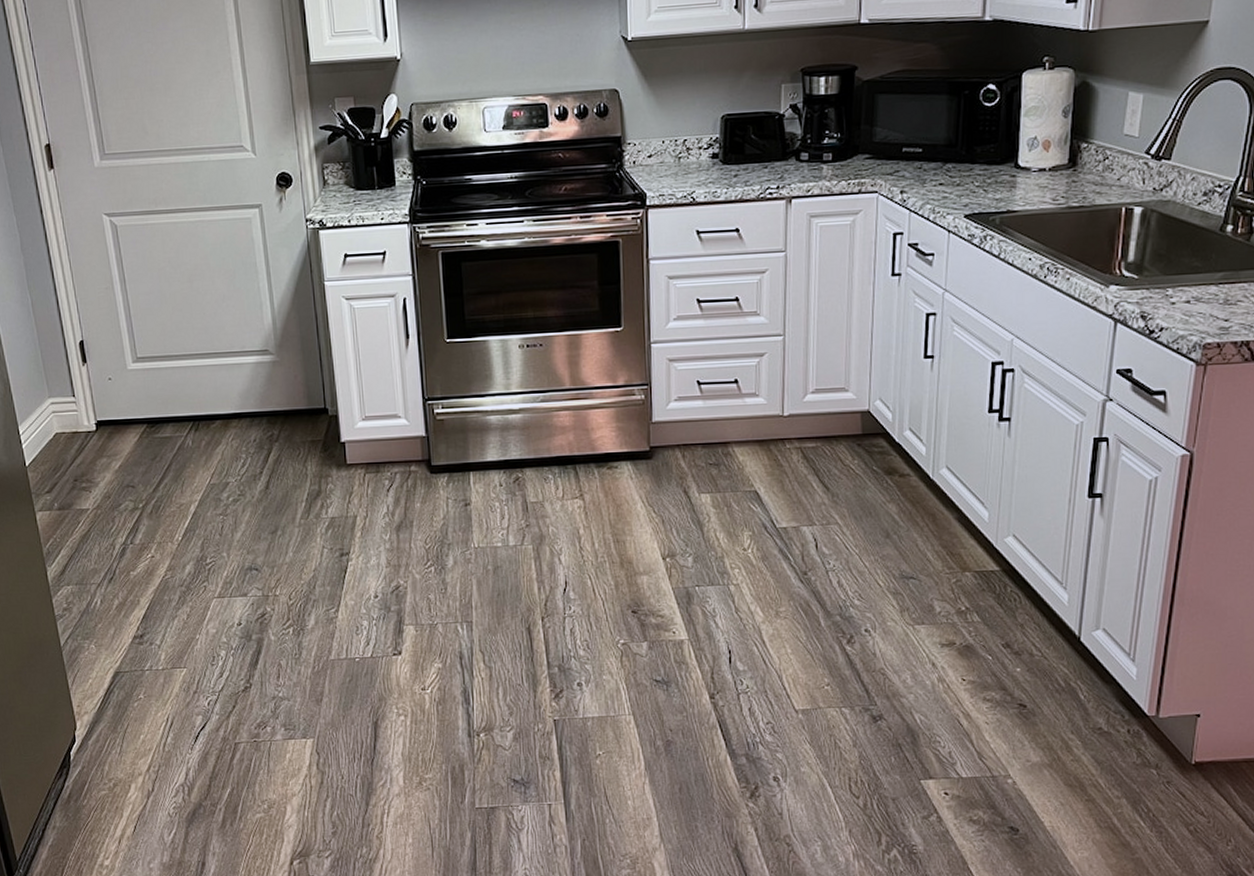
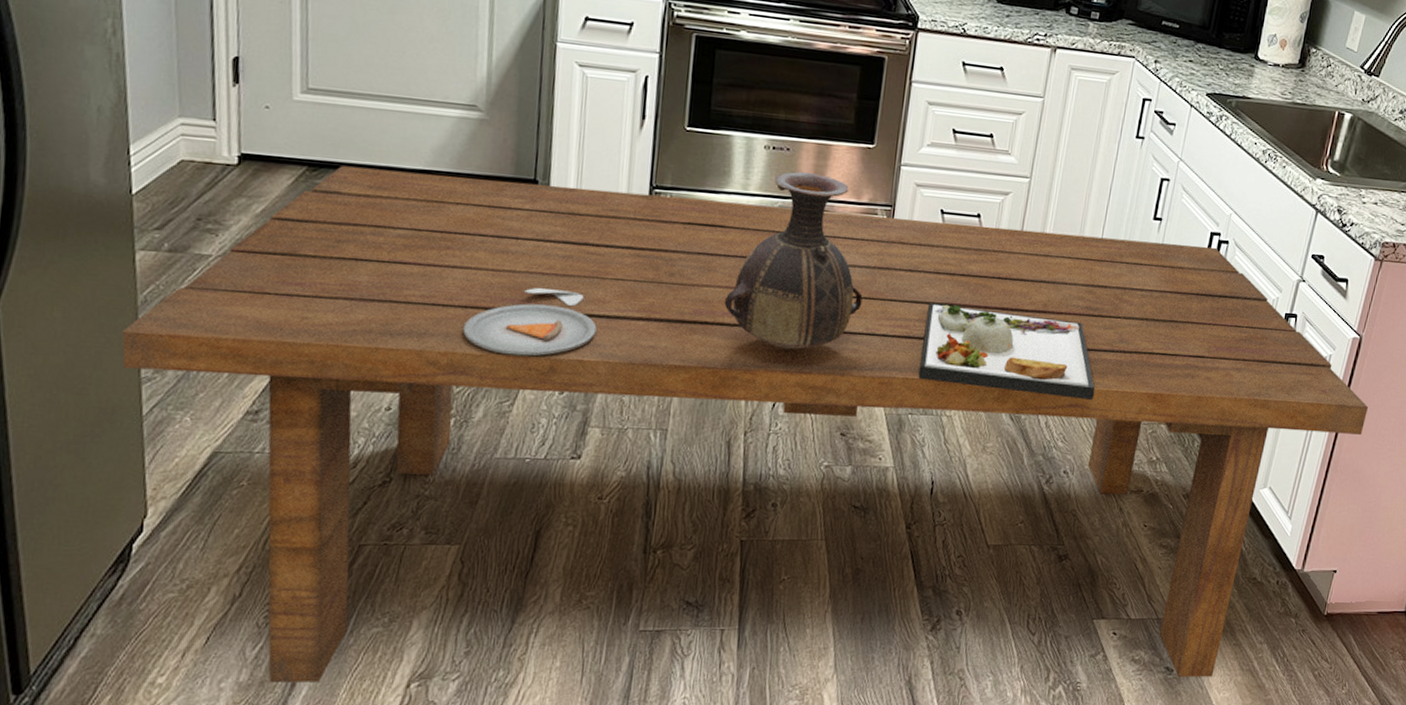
dining table: none [36,377,1212,863] -> present [121,166,1368,683]
dinner plate: none [287,504,397,567] -> present [462,288,597,356]
vase: none [504,363,633,538] -> present [724,171,863,351]
dinner plate: none [698,472,887,555] -> present [918,303,1095,401]

